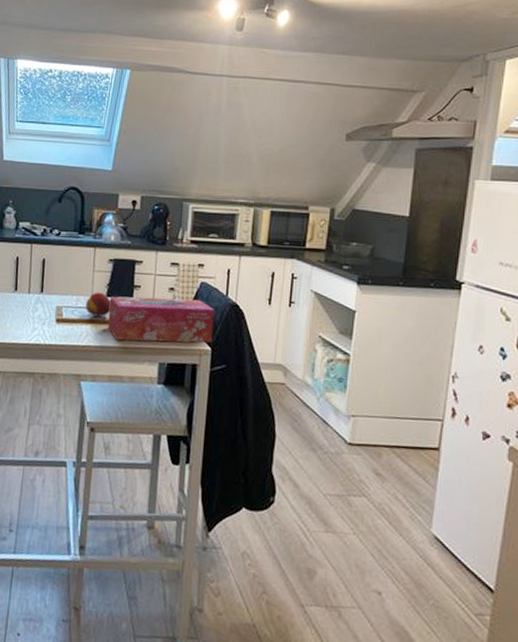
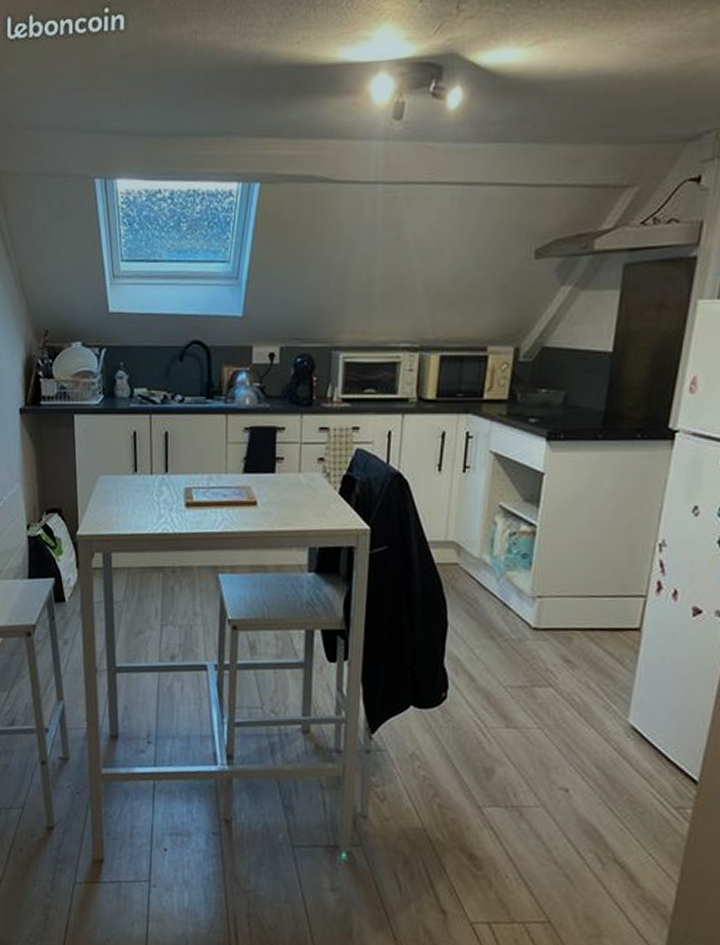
fruit: present [86,292,111,317] -> none [219,468,249,498]
tissue box: present [107,296,215,343] -> none [246,470,373,524]

